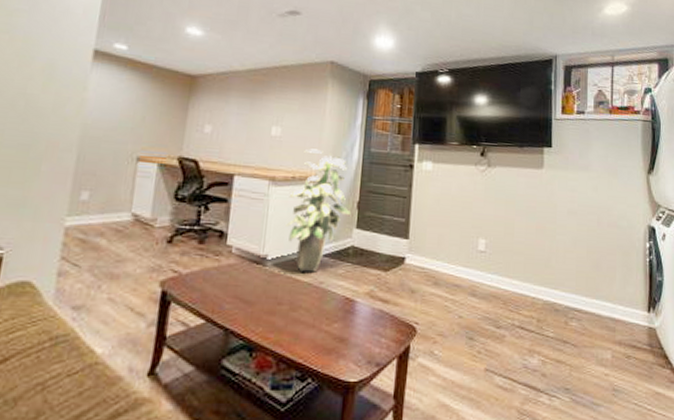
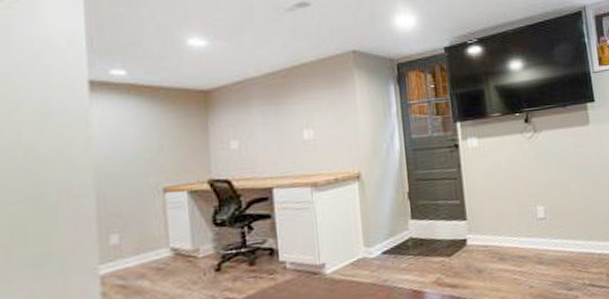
indoor plant: present [286,148,352,272] -> none [335,145,404,274]

